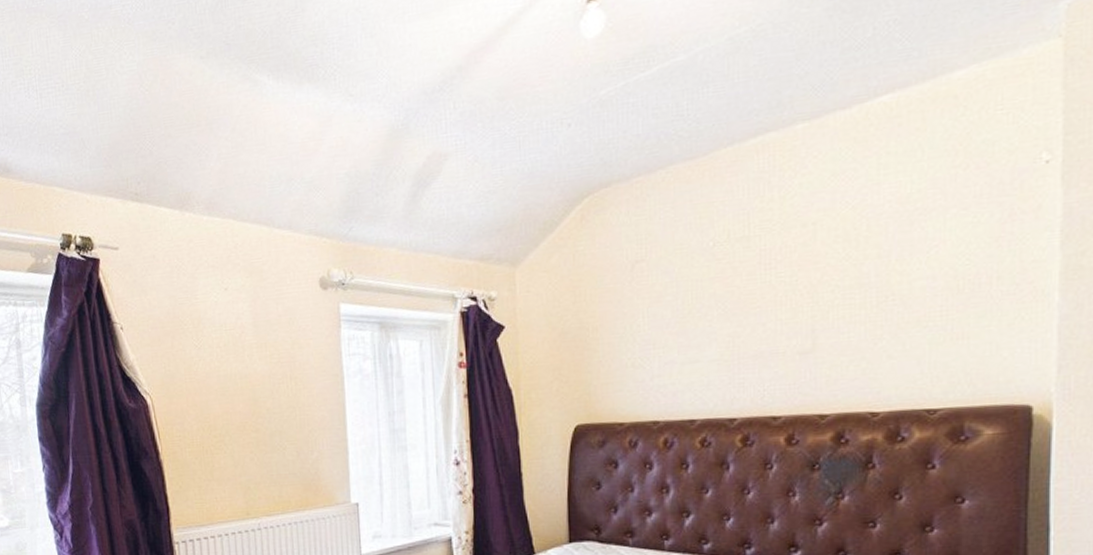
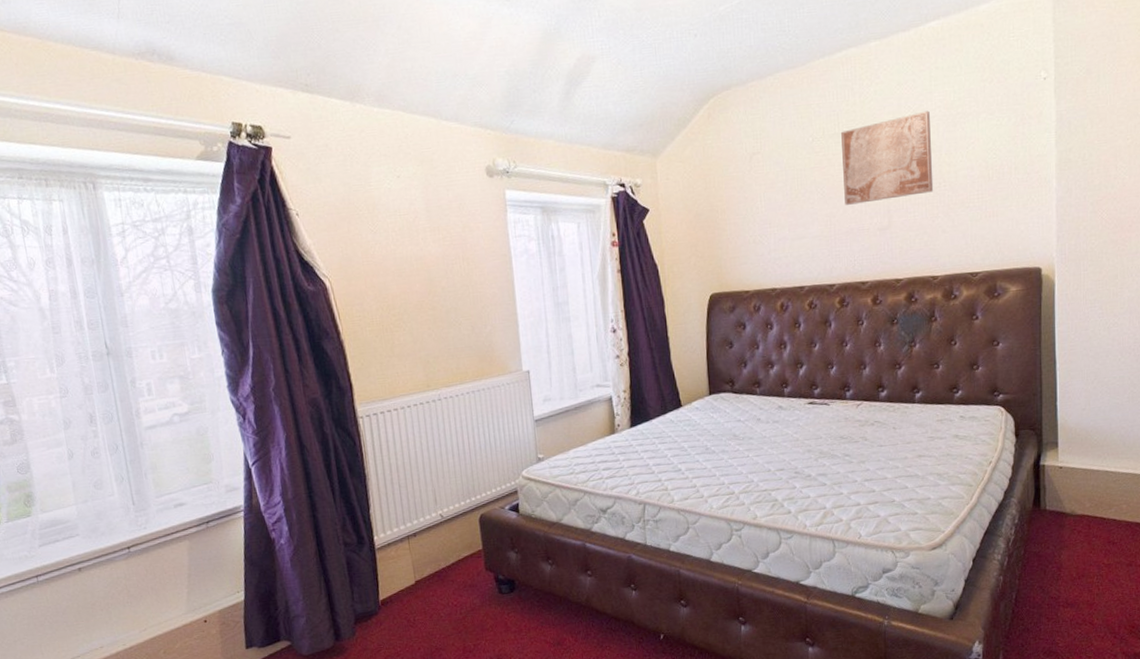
wall art: none [752,206,878,323] -> present [841,110,934,205]

